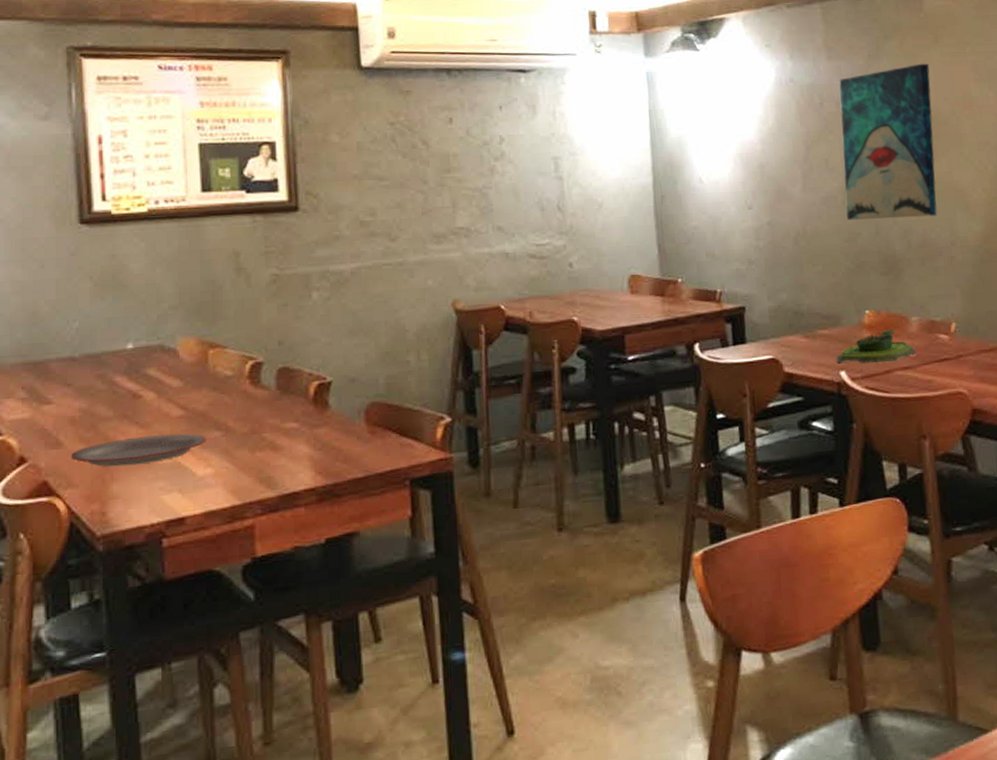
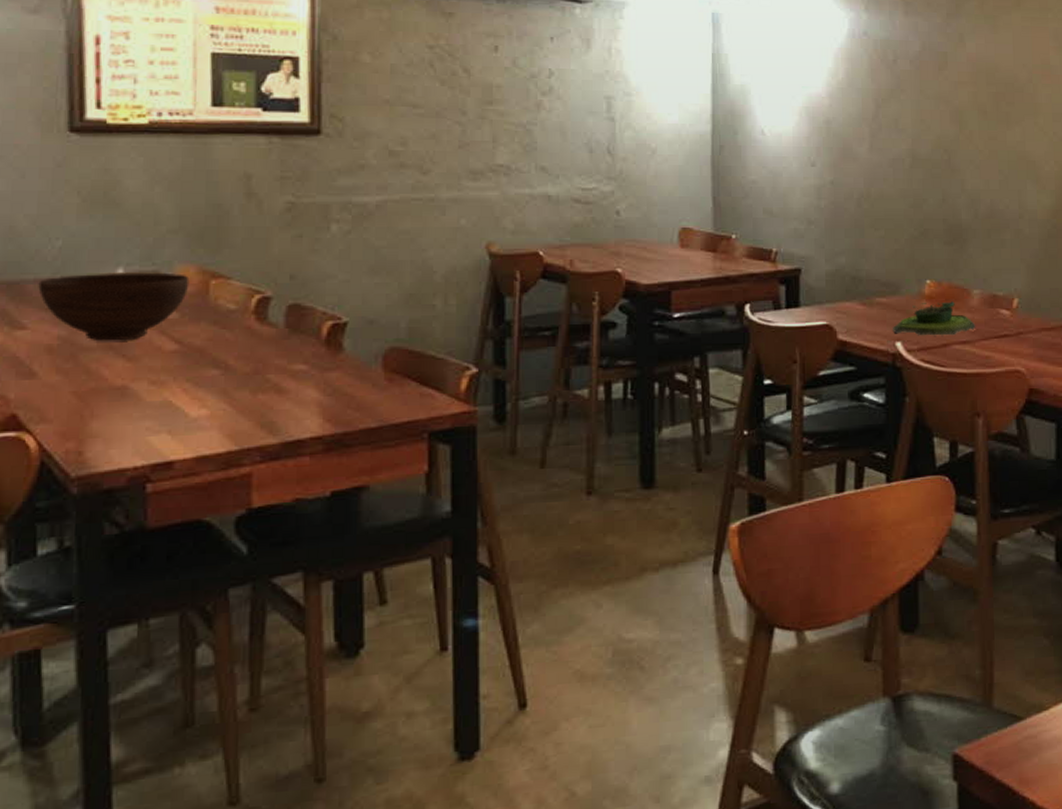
fruit bowl: none [60,346,191,411] -> present [38,274,190,341]
plate: present [70,433,207,467] -> none [45,369,204,402]
wall art: present [838,63,937,220] -> none [912,26,1009,187]

